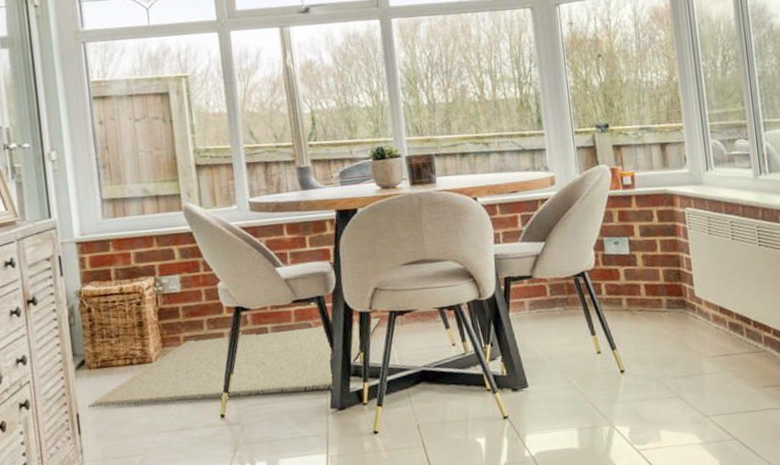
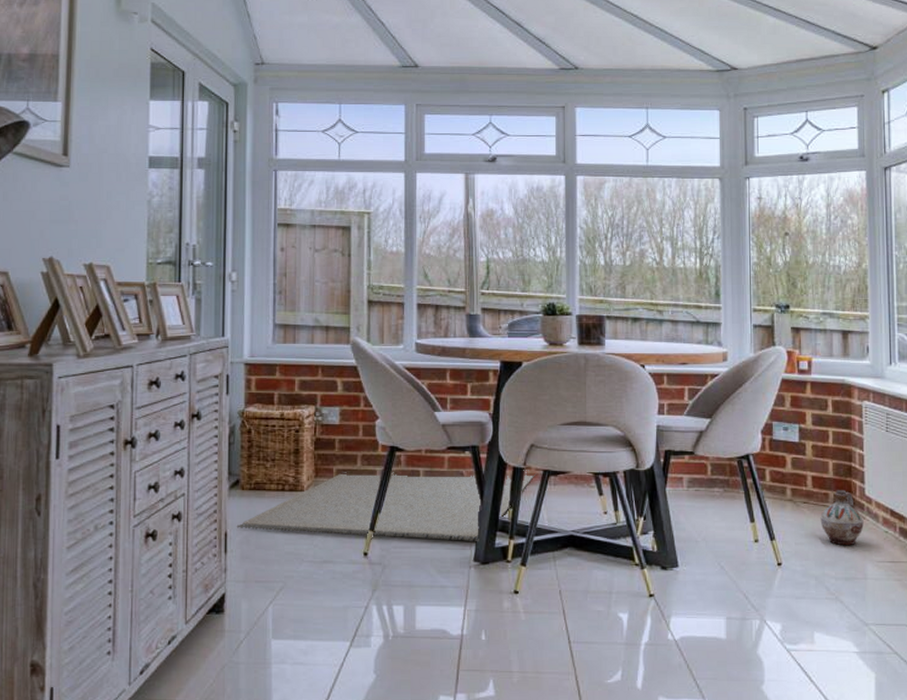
ceramic jug: none [656,294,697,347] -> present [820,490,864,546]

